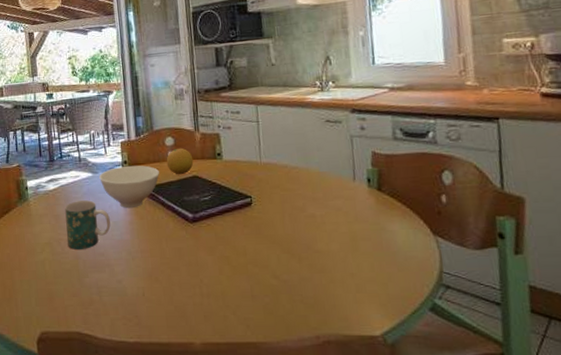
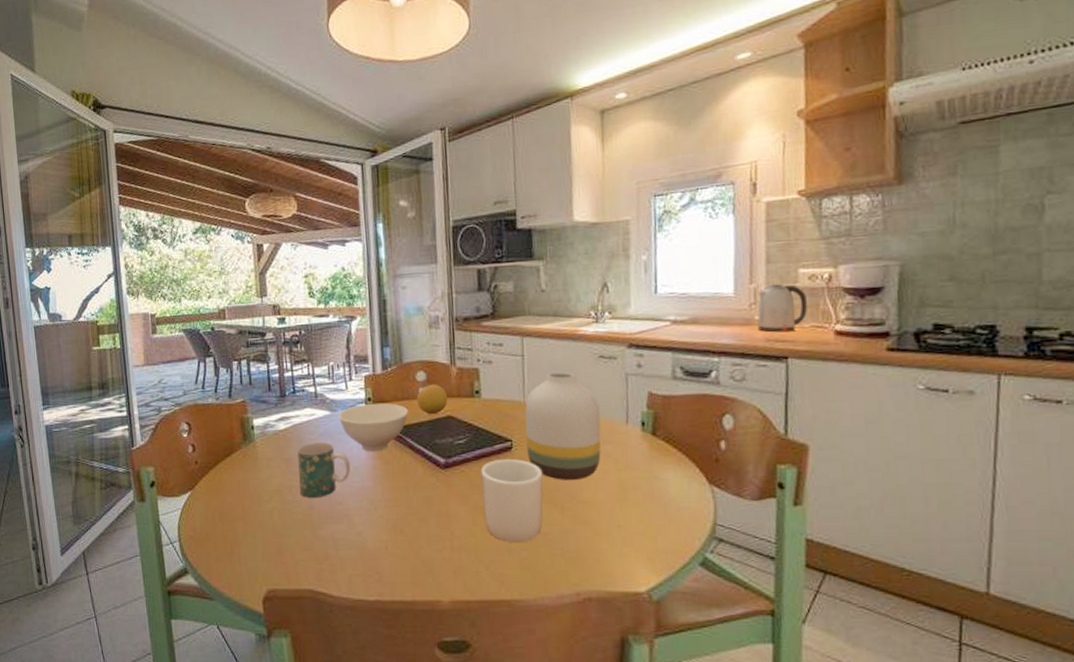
mug: none [224,213,283,290] -> present [481,458,543,543]
vase: none [262,135,332,232] -> present [525,371,601,480]
kettle: none [467,52,514,96] -> present [757,284,807,333]

